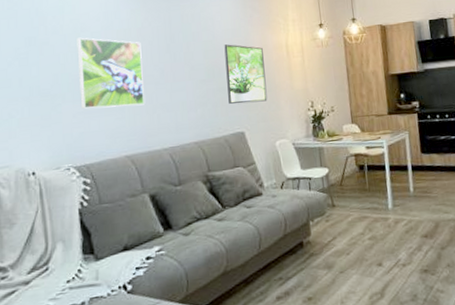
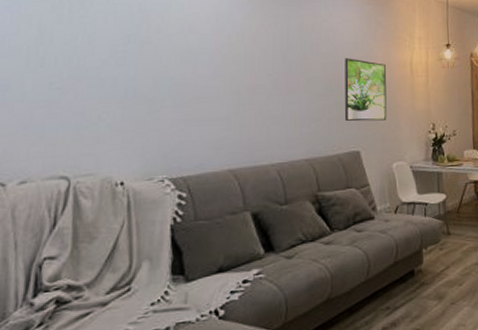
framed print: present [77,37,144,109] -> none [181,39,254,117]

